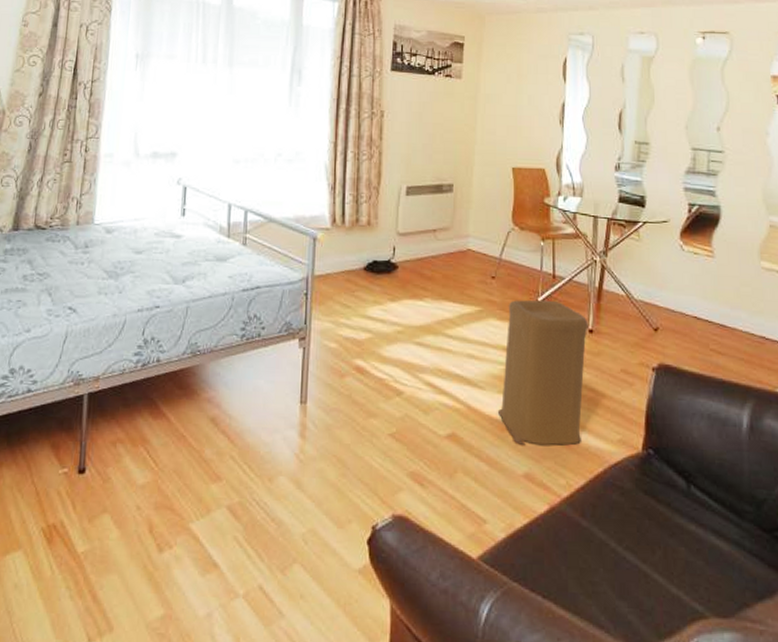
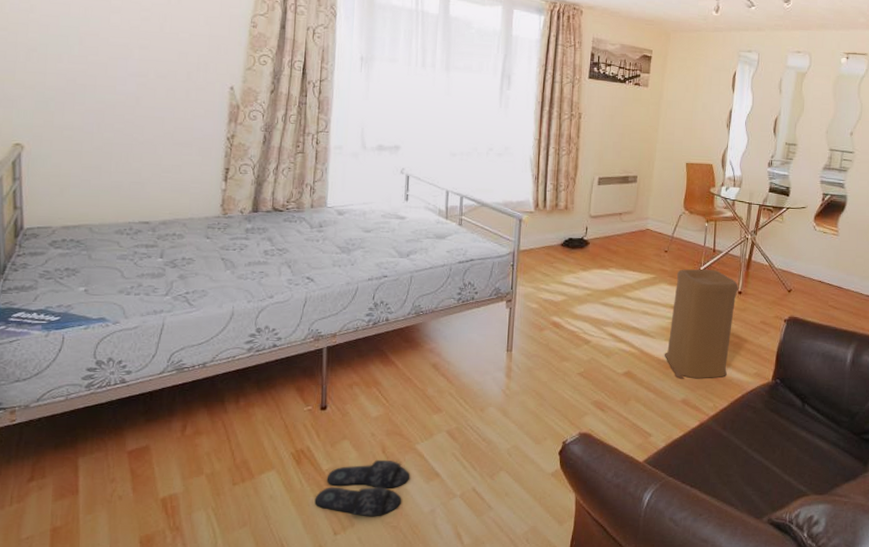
slippers: none [66,541,181,620] -> present [314,459,409,517]

